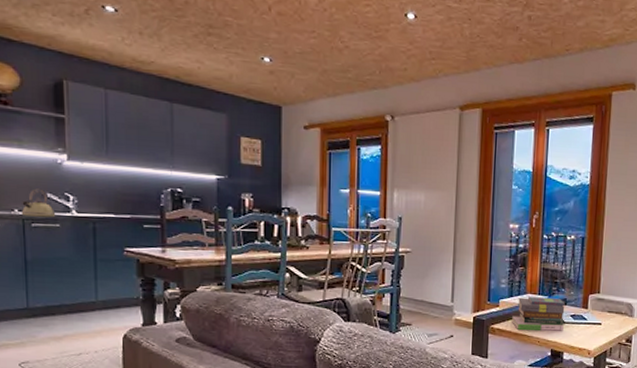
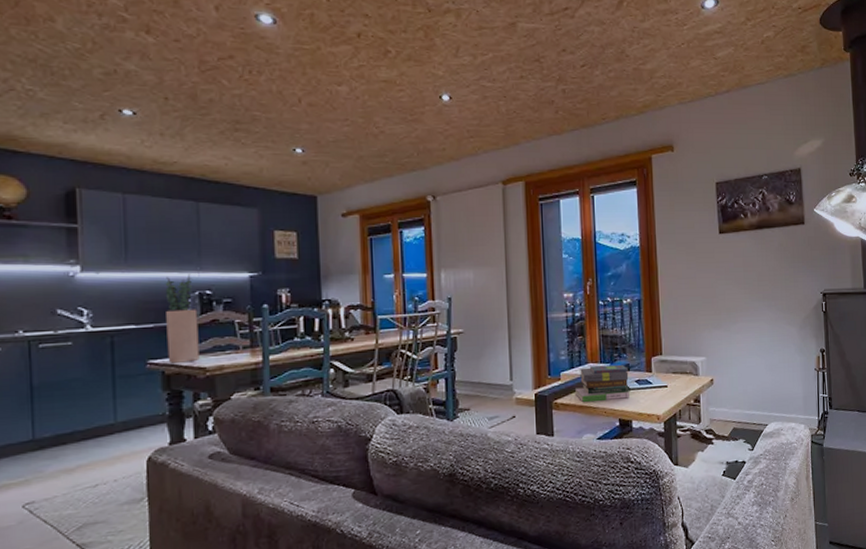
kettle: present [21,188,56,218] -> none [26,305,68,337]
vase: none [141,171,170,254] -> present [165,274,200,363]

